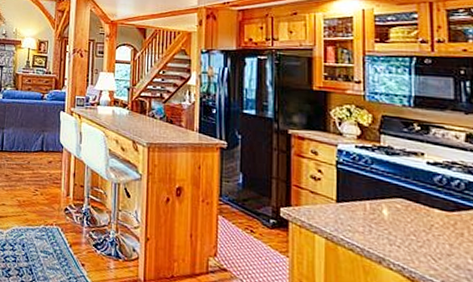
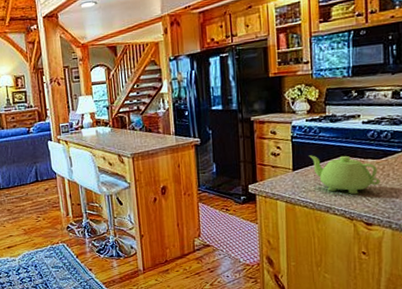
teapot: none [357,188,451,250] -> present [309,155,381,195]

